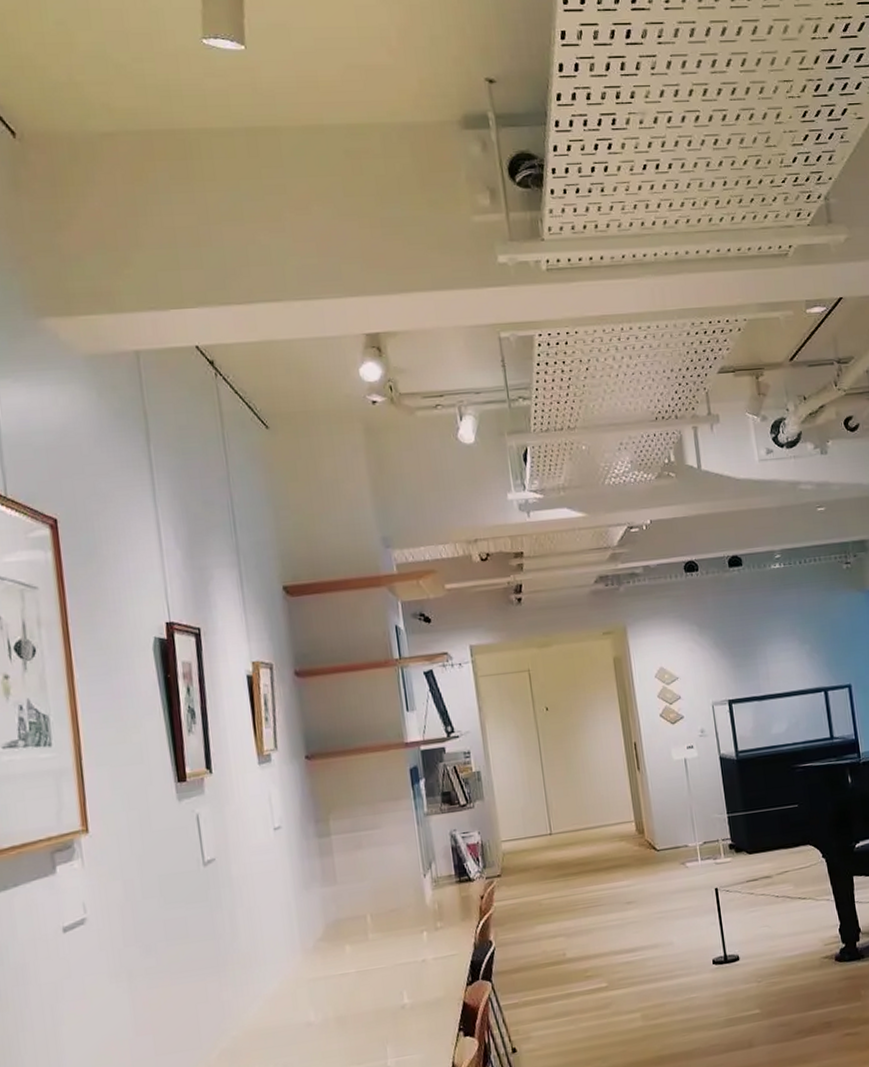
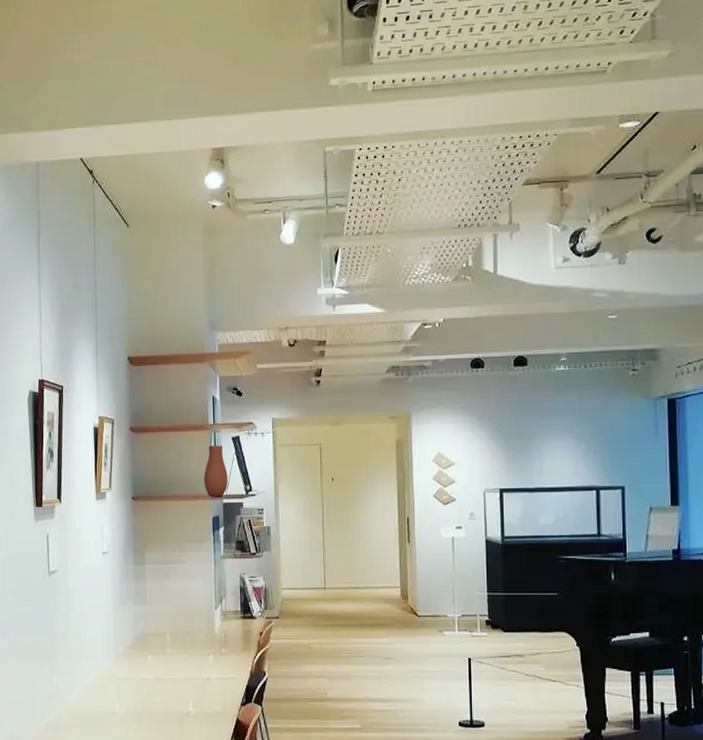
vase: none [394,682,425,745] -> present [204,445,228,497]

